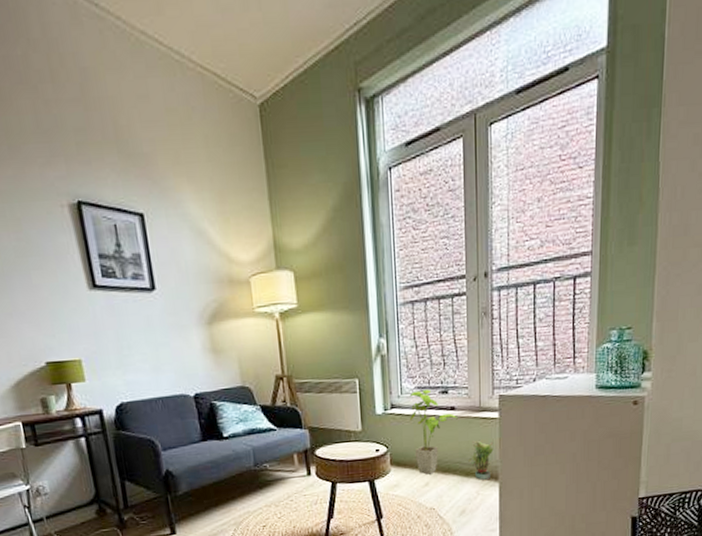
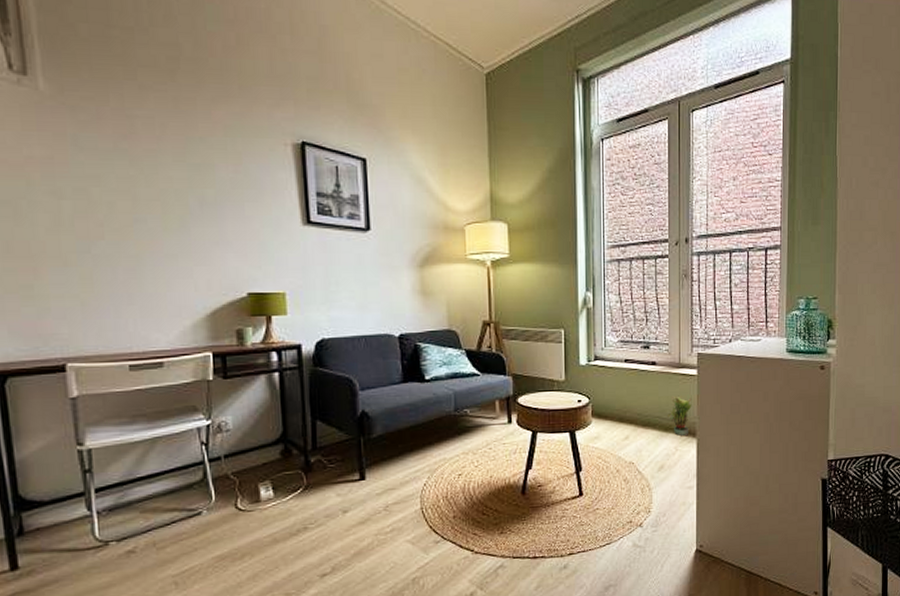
house plant: present [409,390,458,475] -> none [611,344,658,428]

